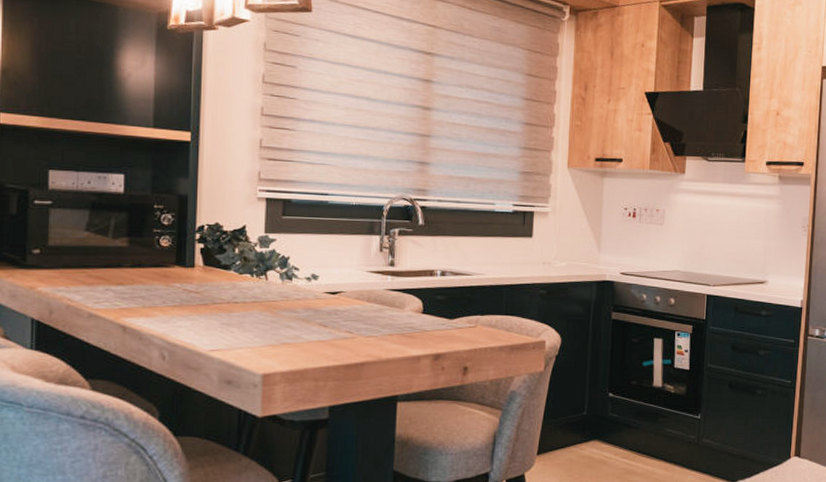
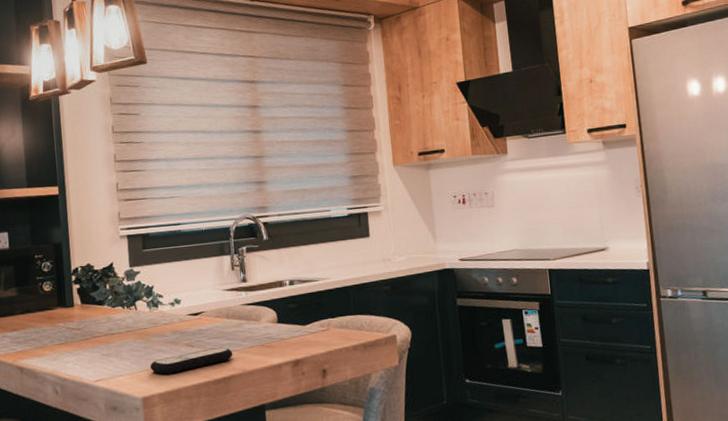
remote control: none [275,331,370,353] -> present [150,347,233,375]

